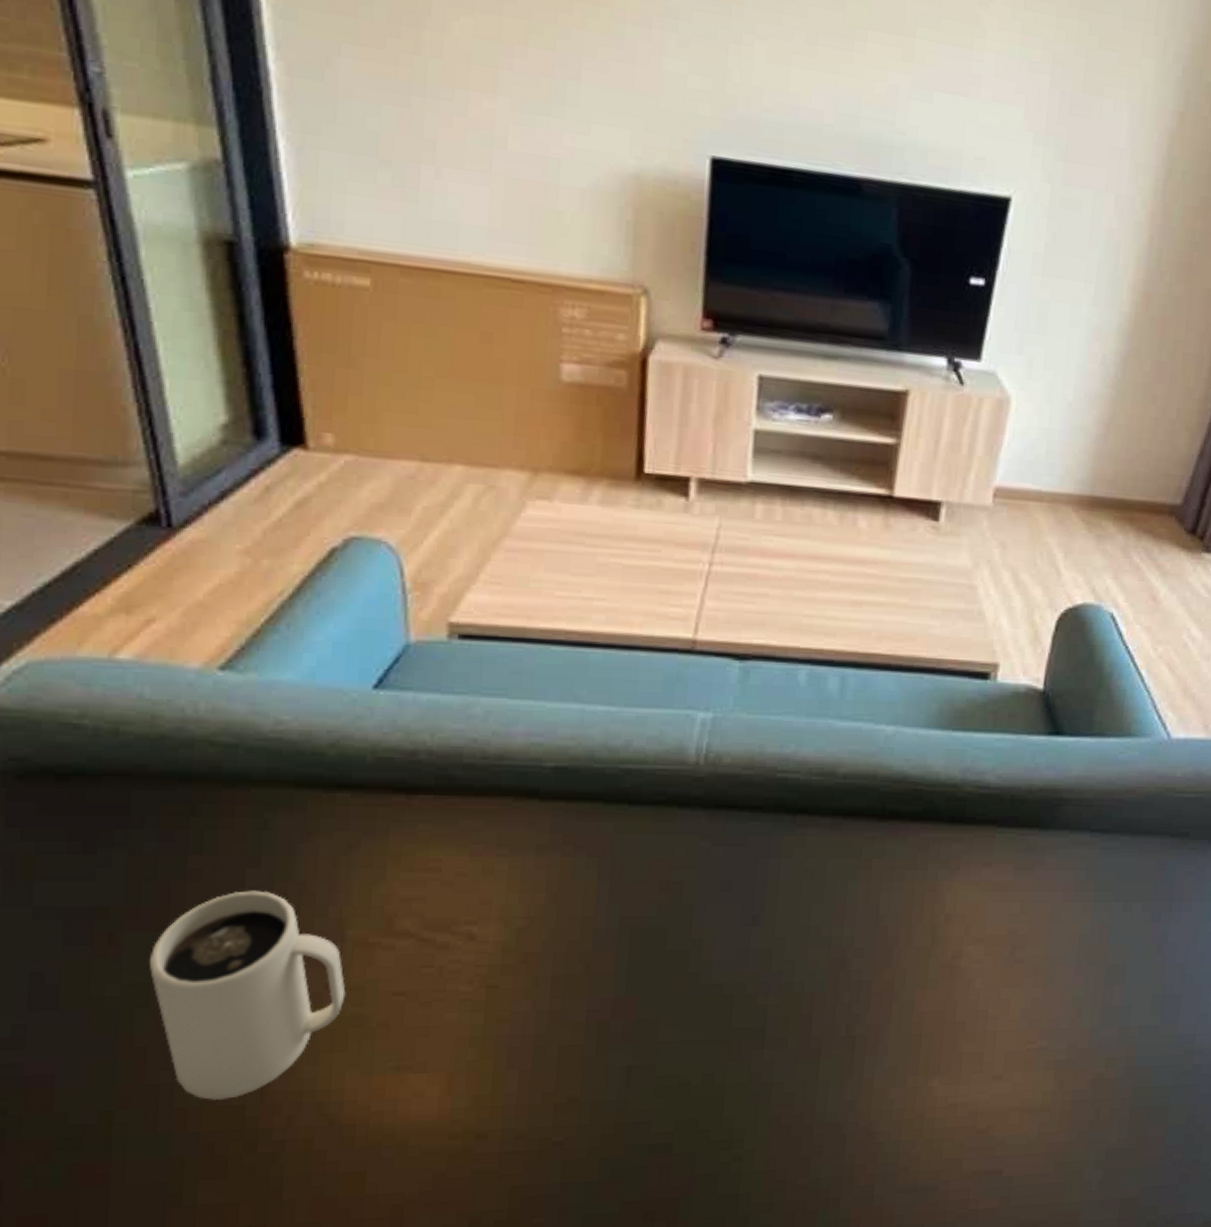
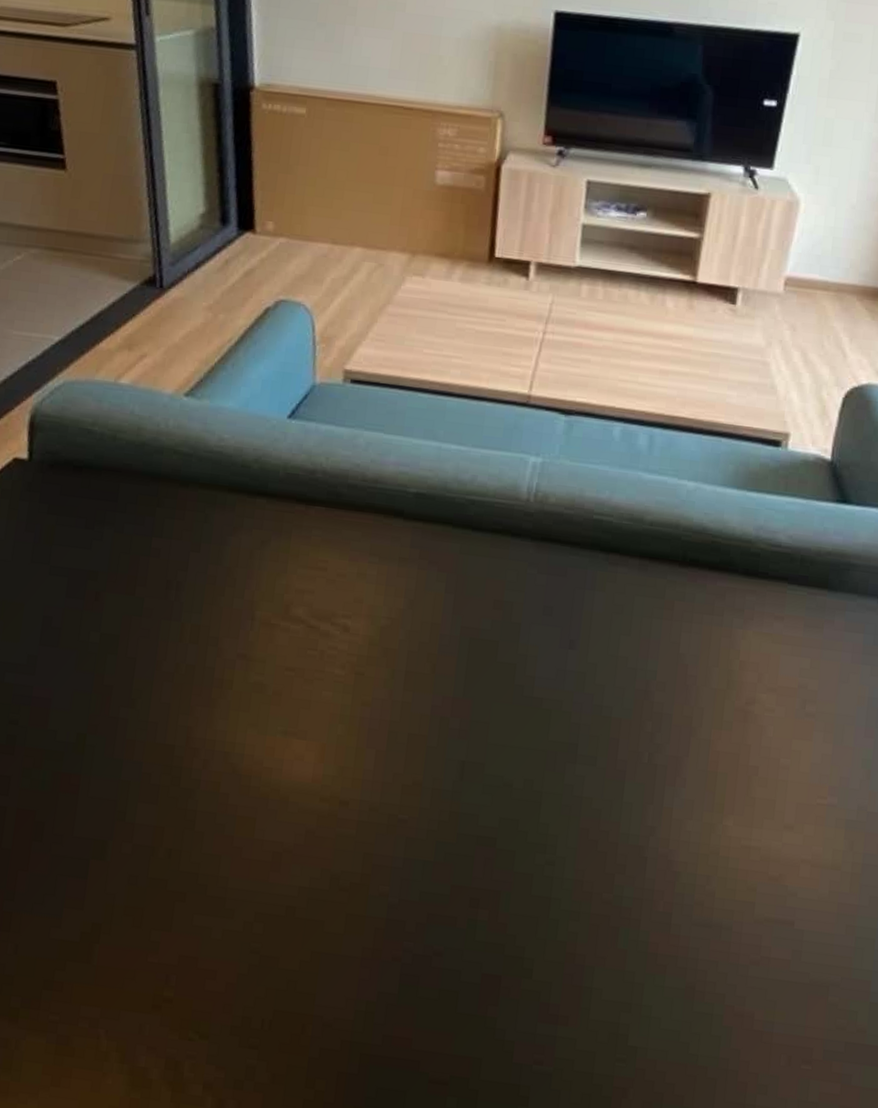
mug: present [148,890,346,1100] -> none [120,570,252,738]

